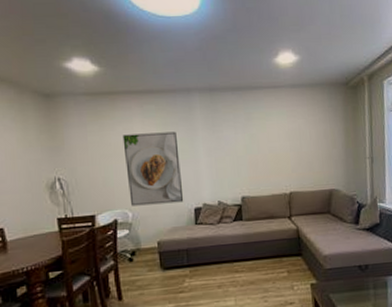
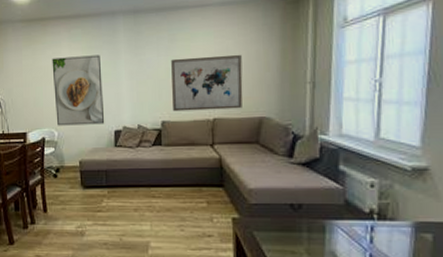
wall art: none [248,132,315,187] -> present [171,54,243,112]

